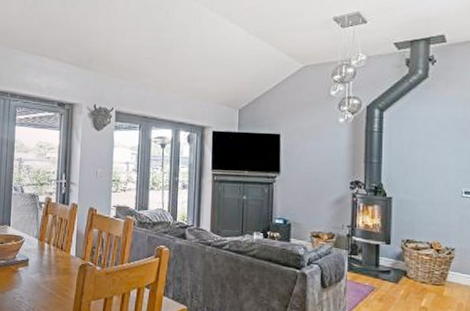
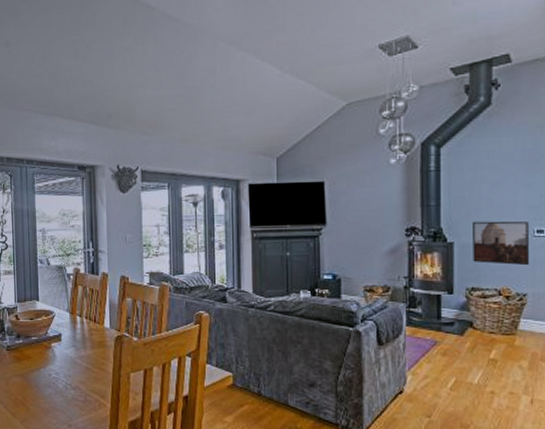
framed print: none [409,179,458,223] -> present [473,221,530,266]

